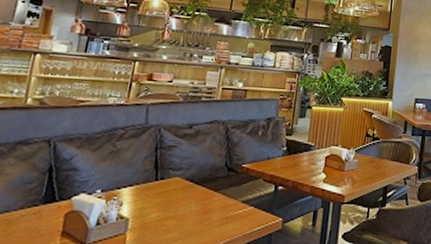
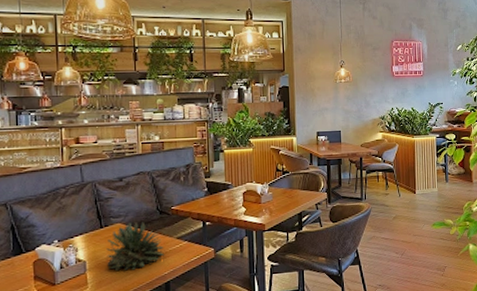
succulent plant: none [153,178,225,236] -> present [106,222,164,271]

